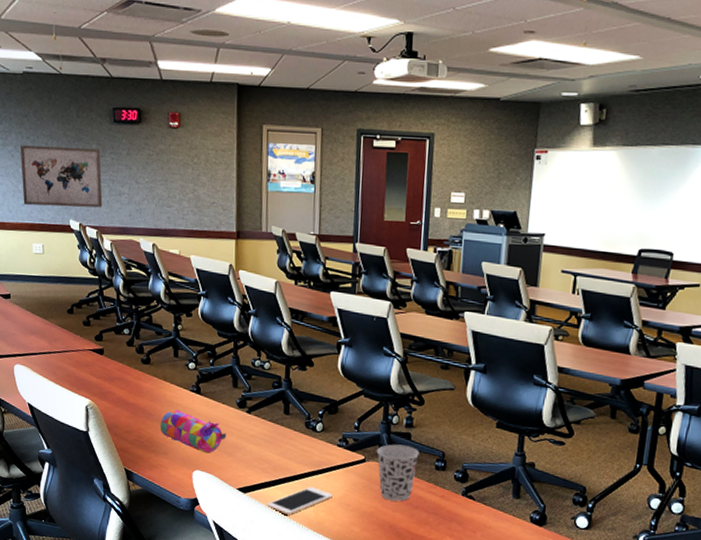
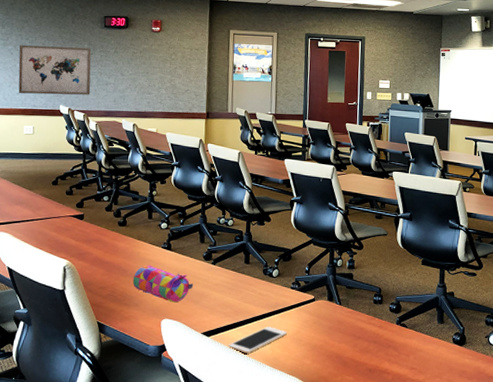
cup: present [376,444,419,502] -> none [324,284,360,334]

